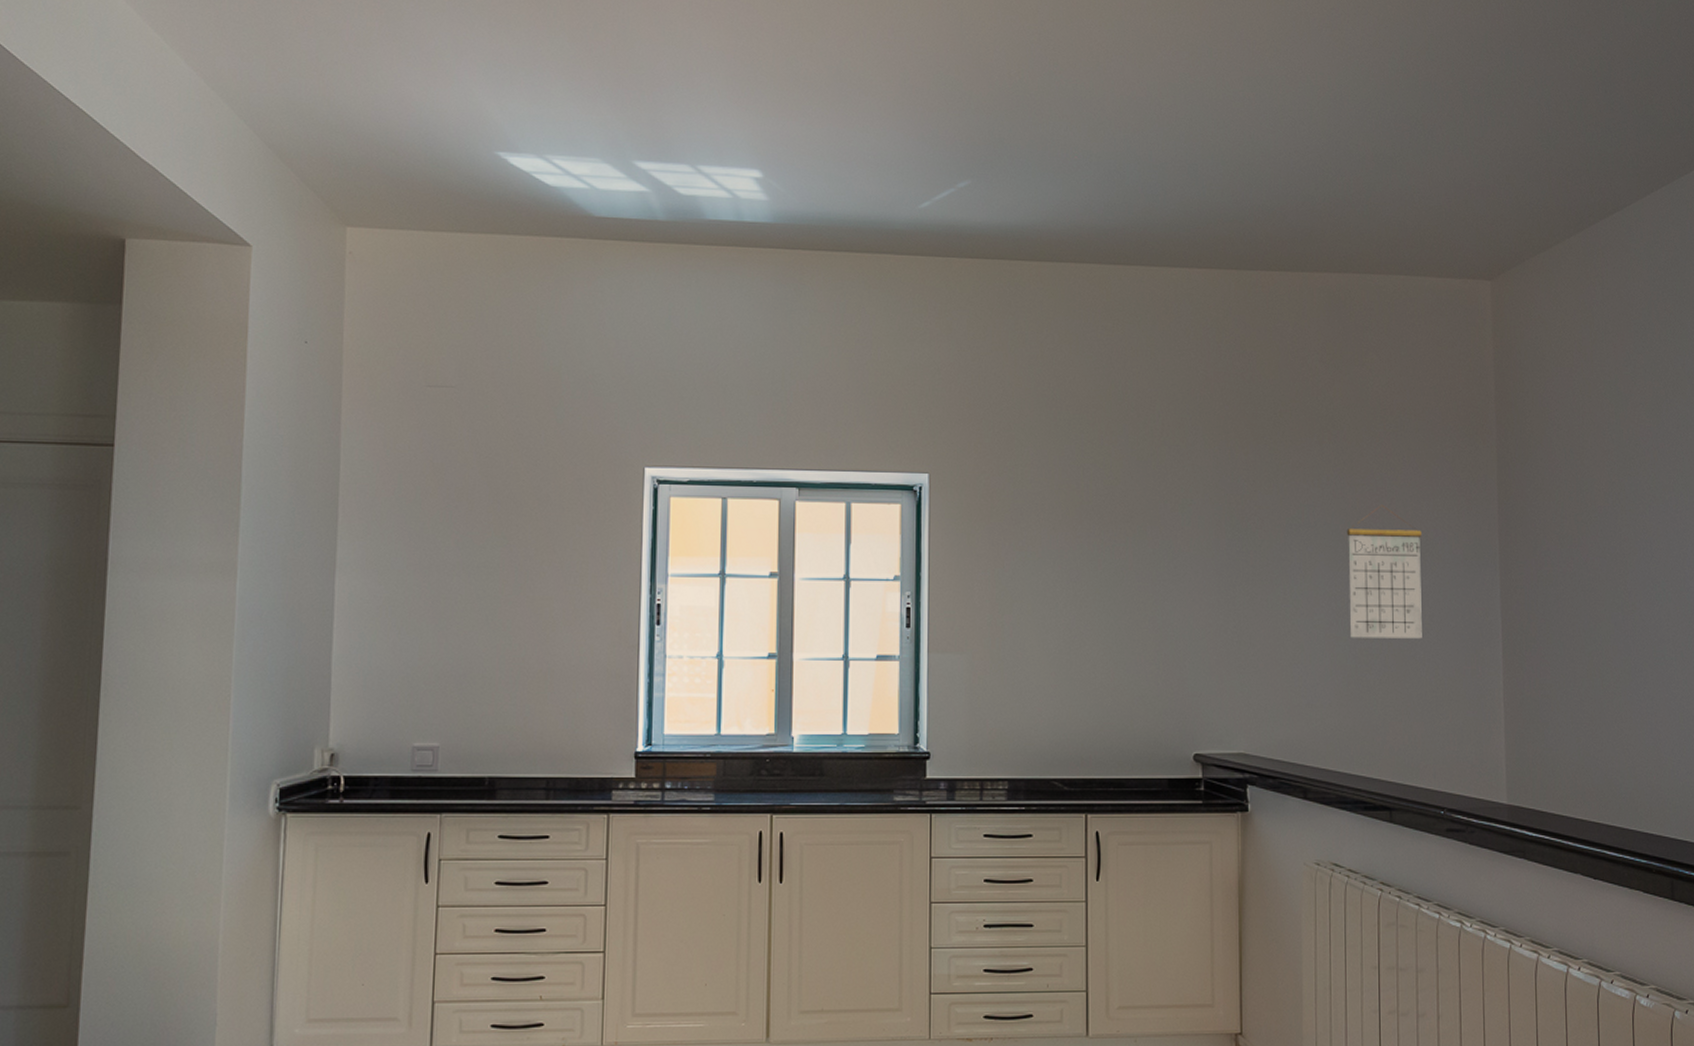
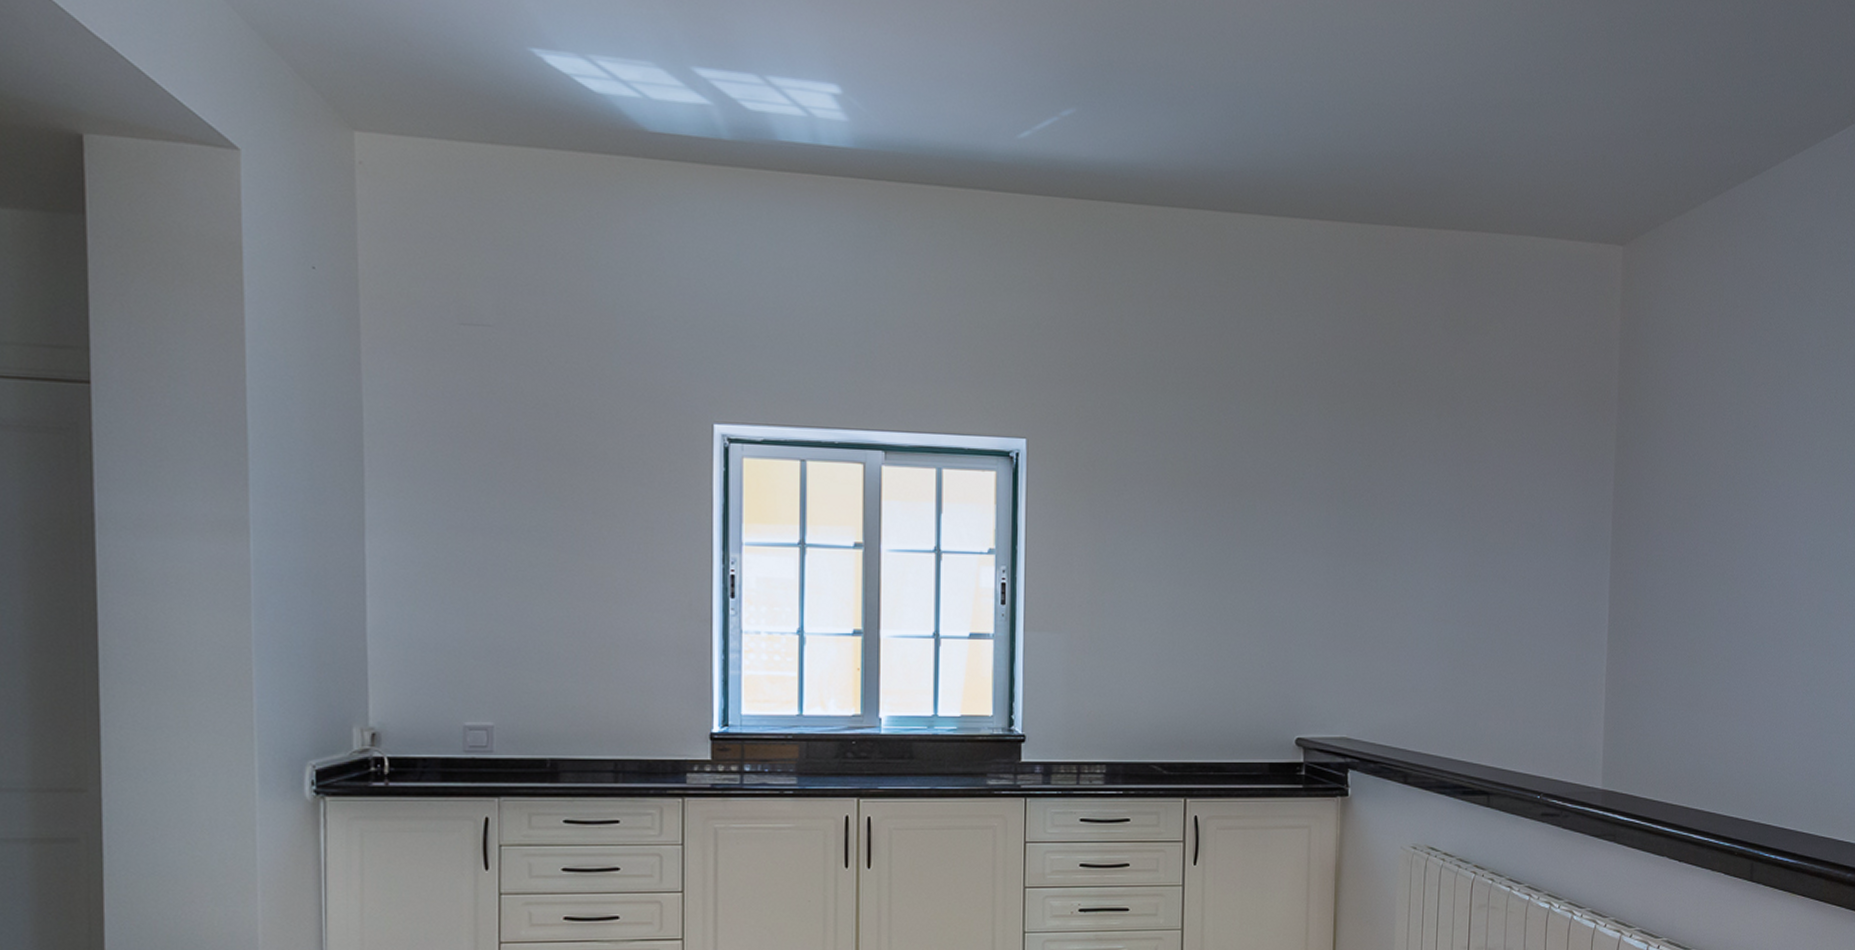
calendar: present [1346,504,1422,639] -> none [1458,483,1536,623]

